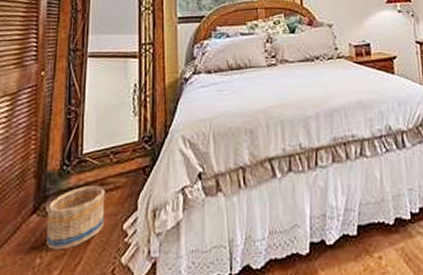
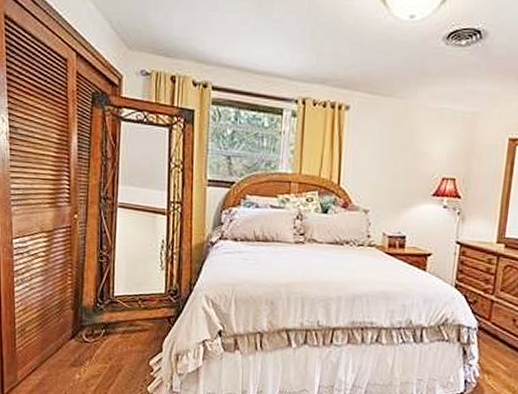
basket: present [46,185,105,250] -> none [83,323,134,372]

